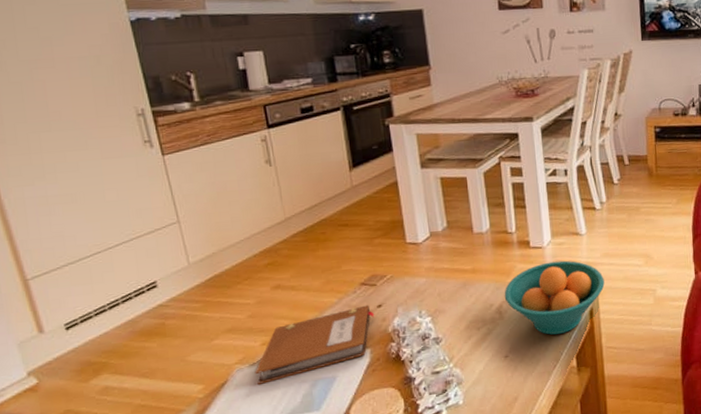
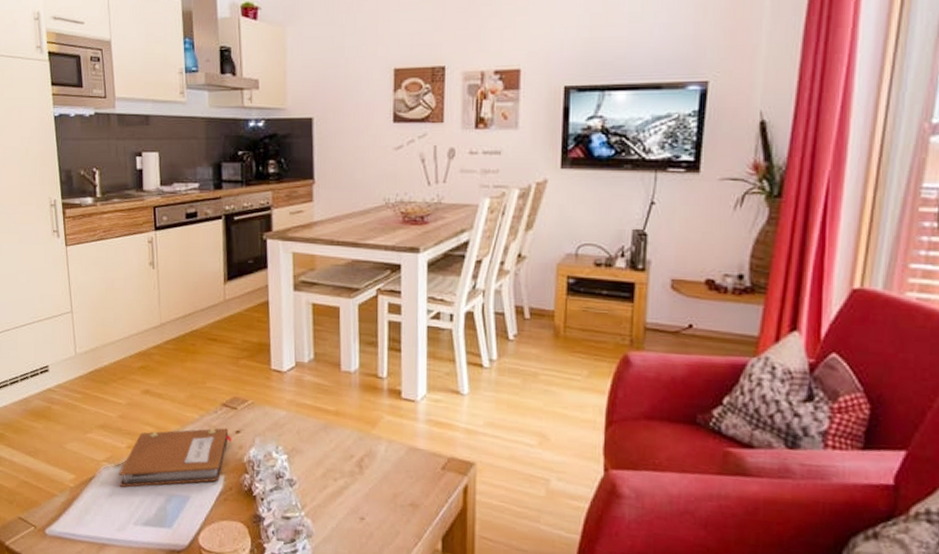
fruit bowl: present [504,260,605,335] -> none [367,419,485,508]

